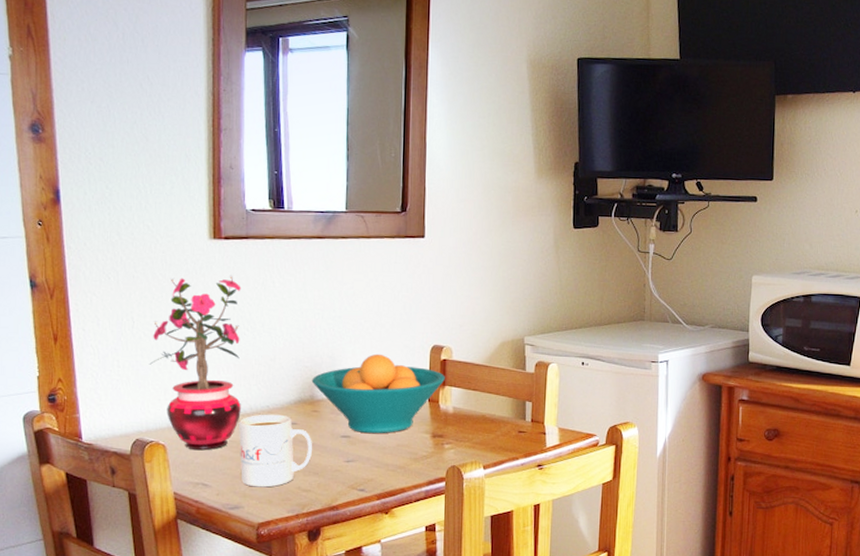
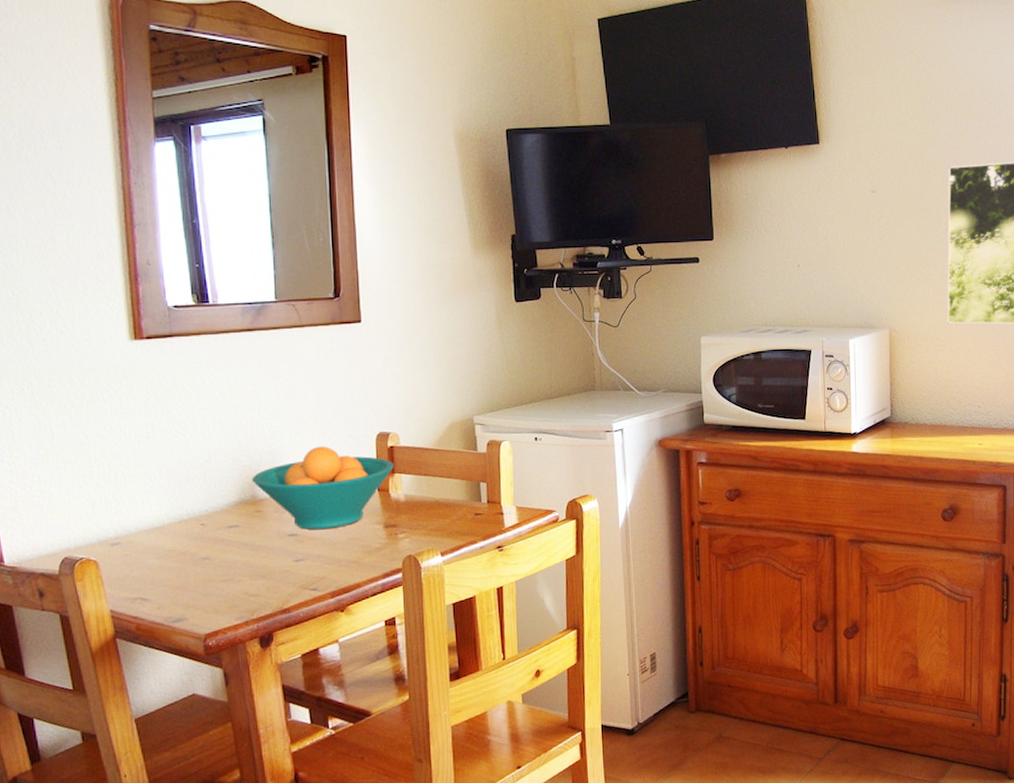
potted plant: present [149,276,241,451] -> none [73,377,178,564]
mug: present [239,414,313,488] -> none [177,518,259,597]

